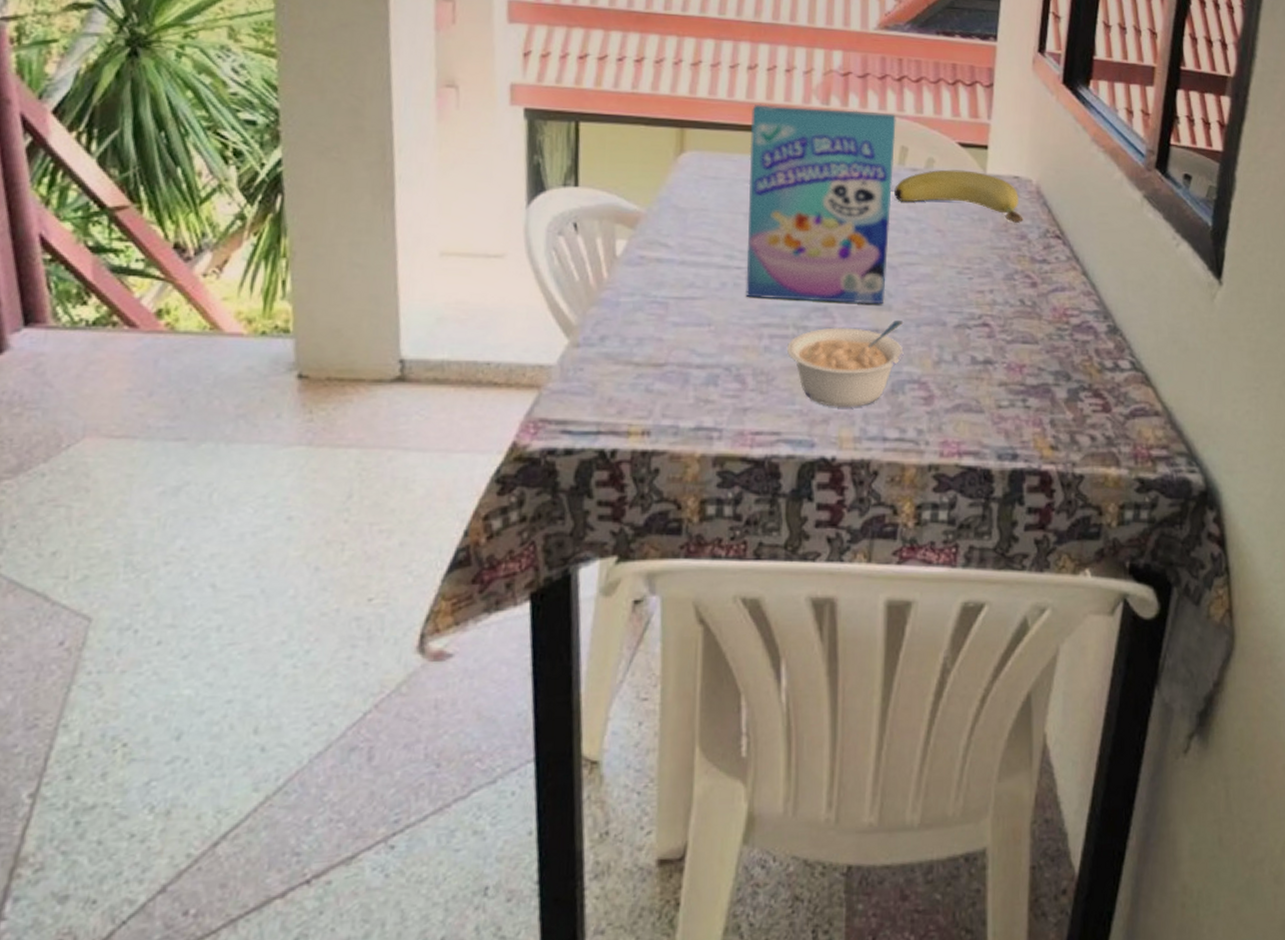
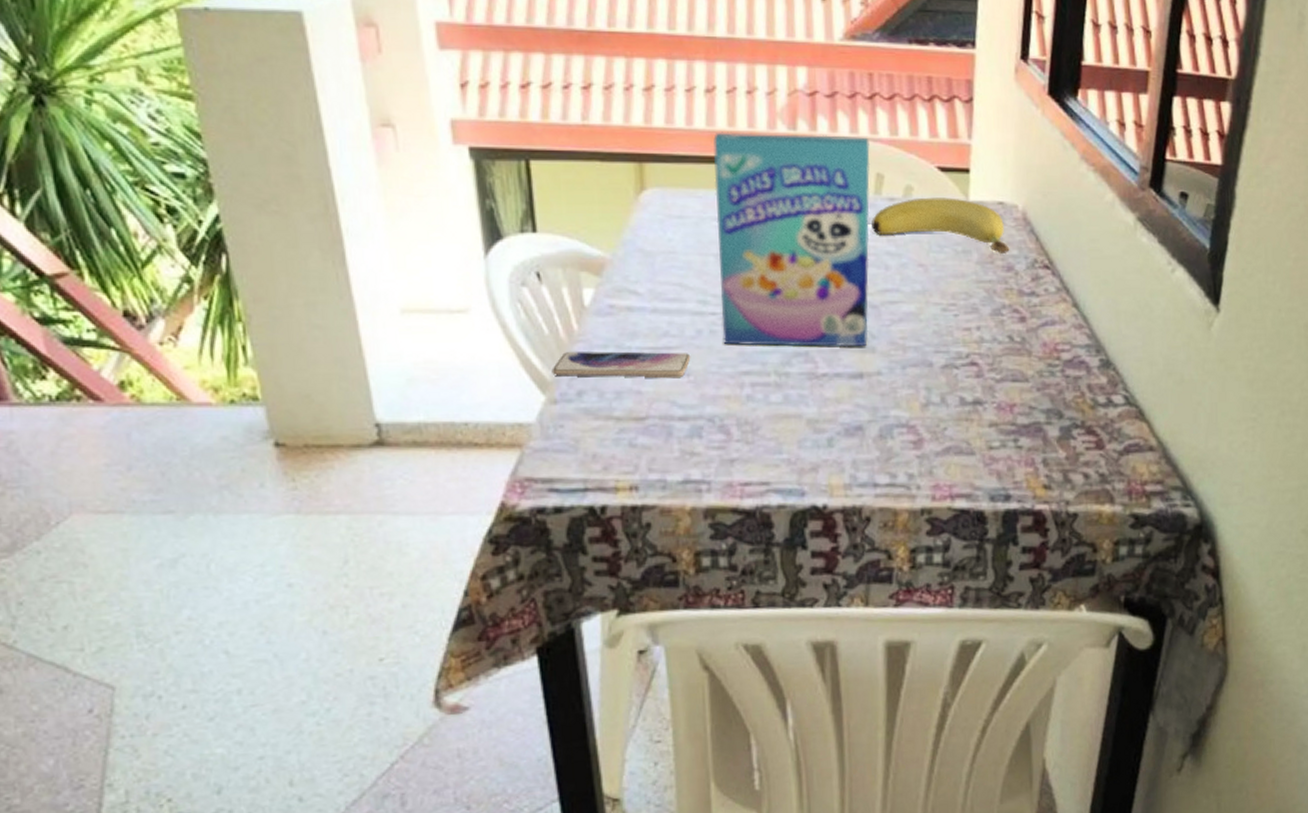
smartphone: none [577,298,714,328] -> present [551,351,691,379]
legume: present [786,321,904,407] -> none [769,363,890,455]

